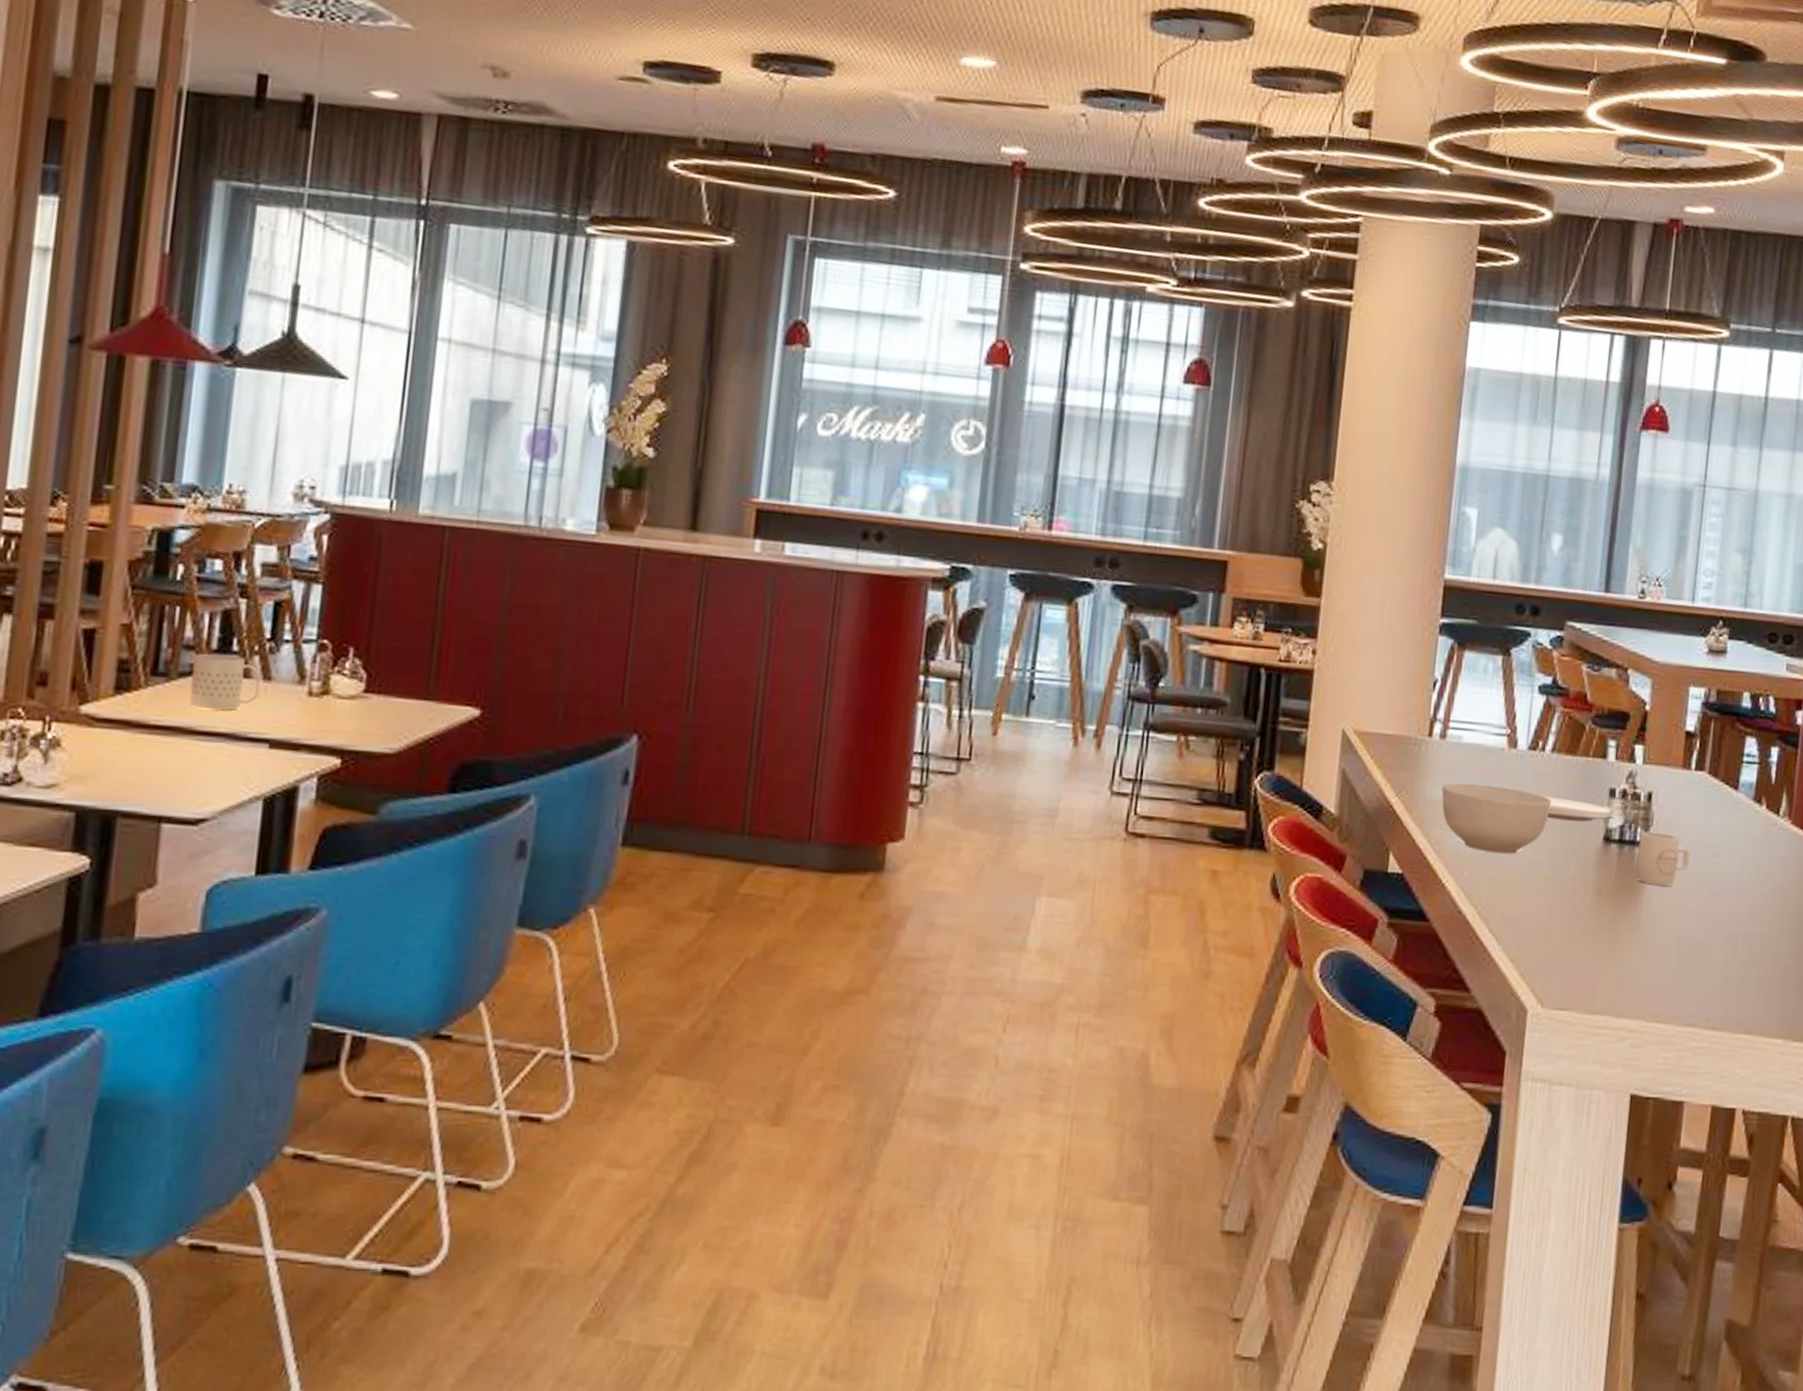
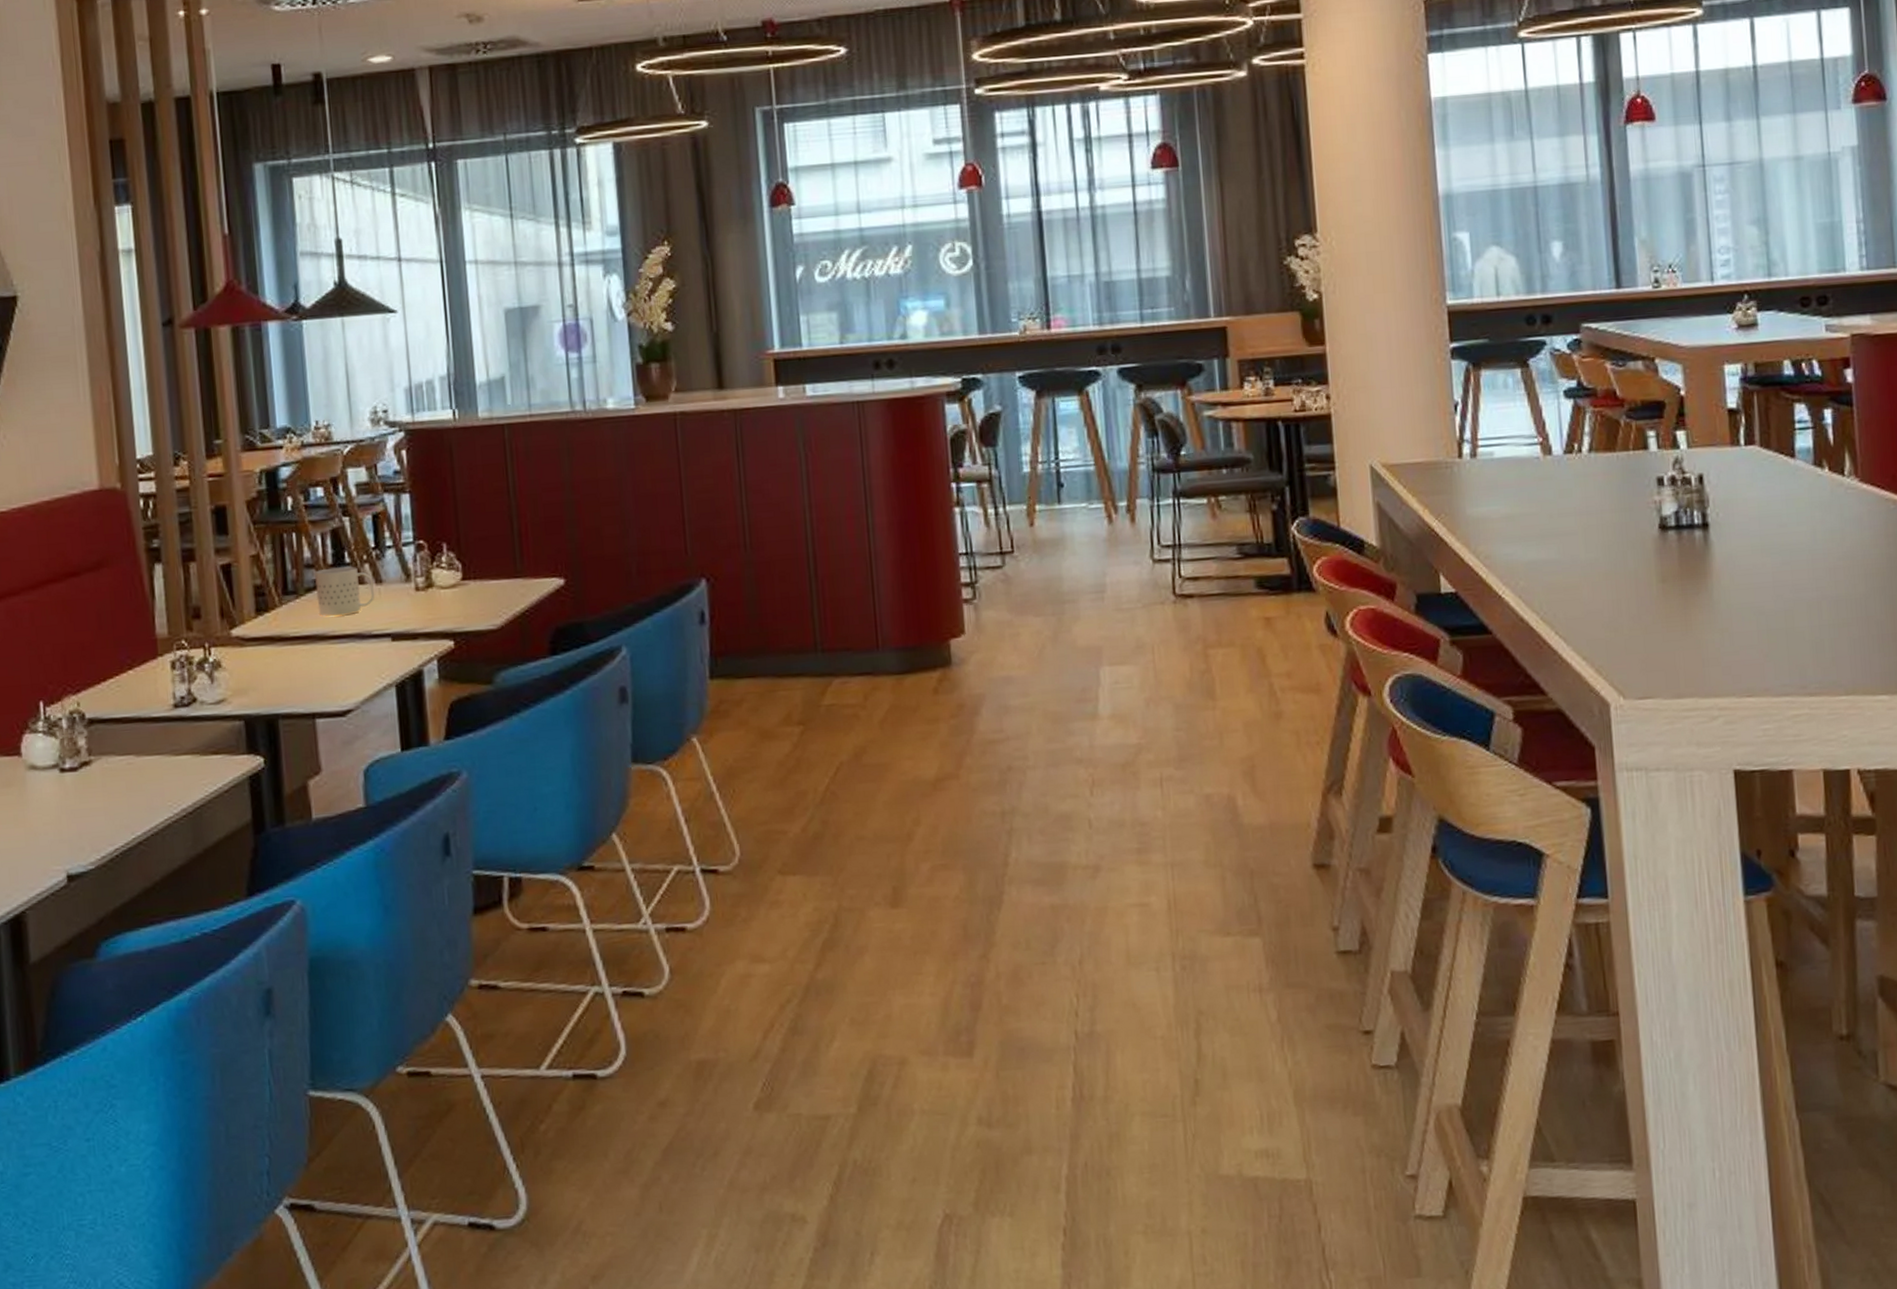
bowl: present [1441,783,1552,854] -> none [1480,494,1598,559]
plate: present [1542,796,1615,822] -> none [1587,494,1668,517]
mug: present [1636,831,1690,887] -> none [1697,511,1755,564]

